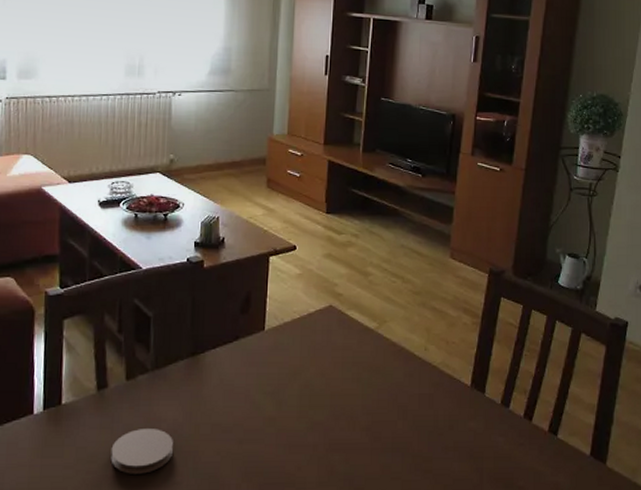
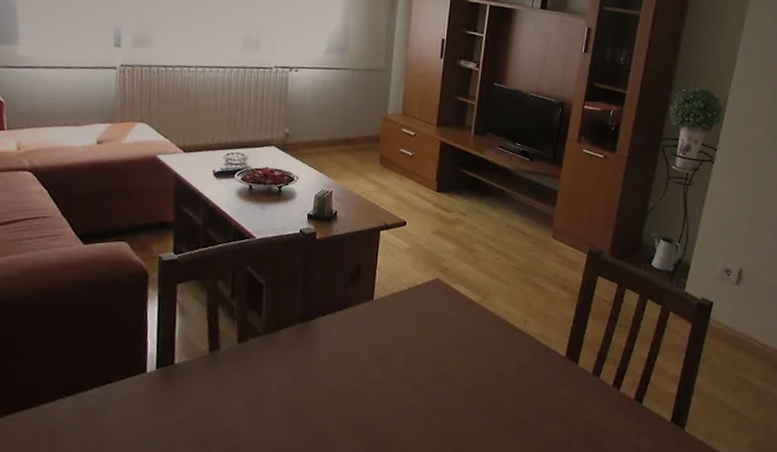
coaster: present [110,427,174,474] -> none [221,387,283,430]

